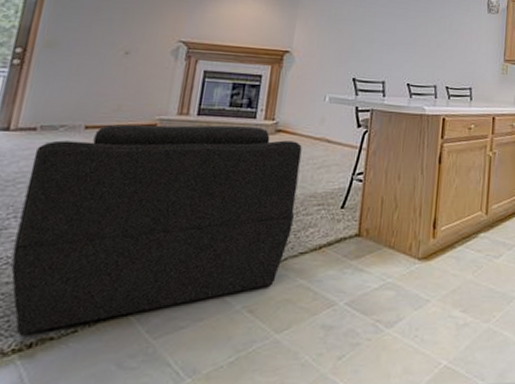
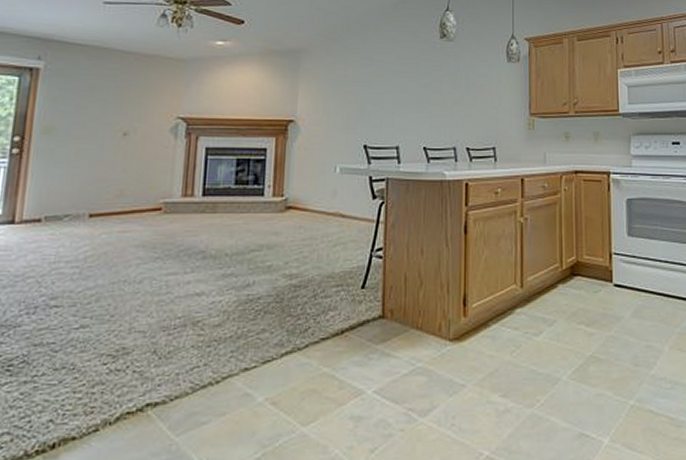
armchair: present [11,124,302,336] -> none [27,205,315,437]

